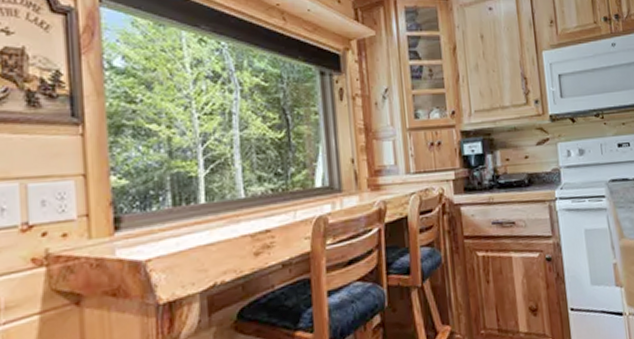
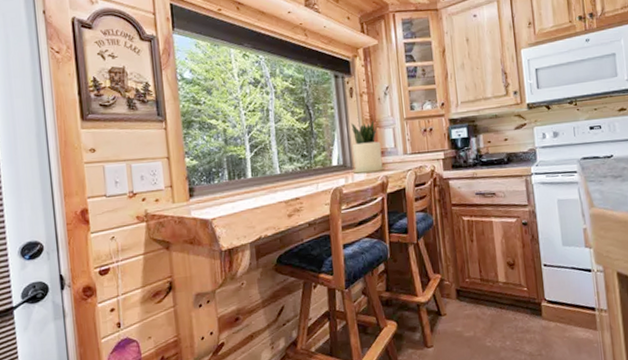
planter: none [340,130,384,198] -> present [351,120,386,174]

